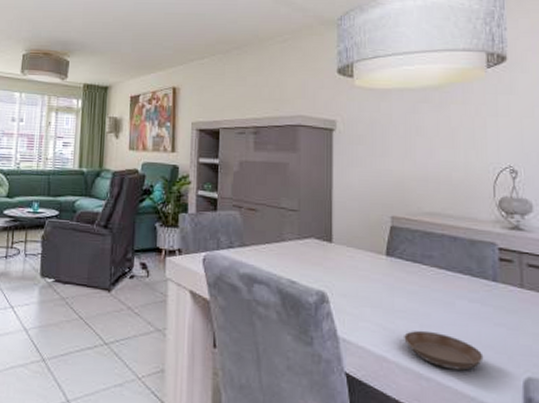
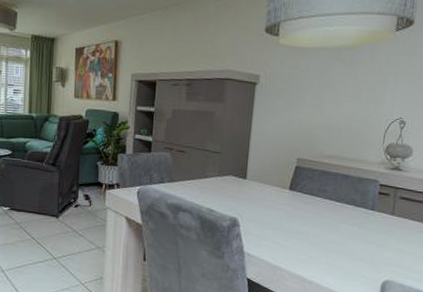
saucer: present [404,330,484,371] -> none [295,247,355,276]

